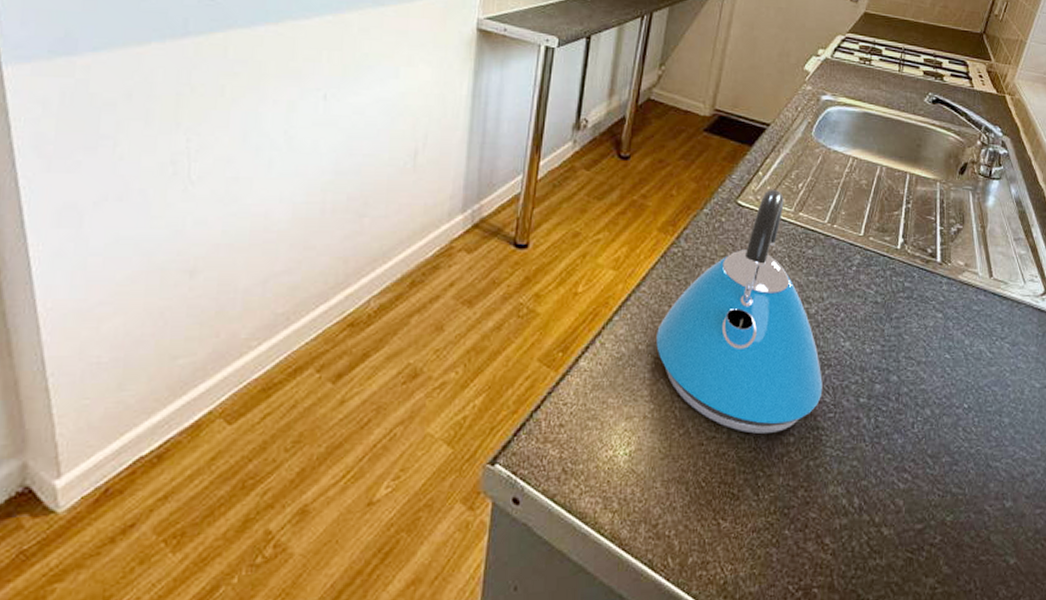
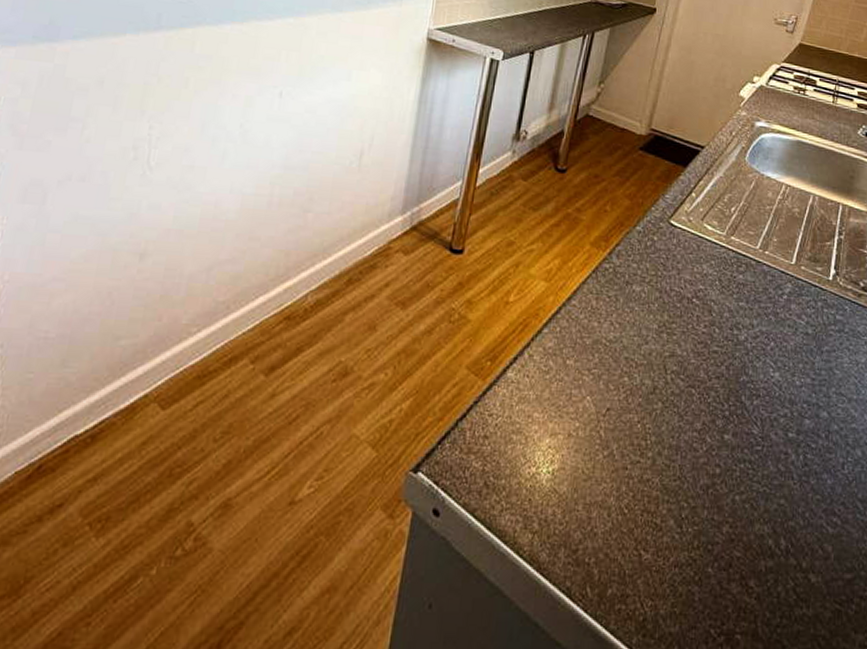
kettle: present [656,188,823,434] -> none [584,210,751,462]

